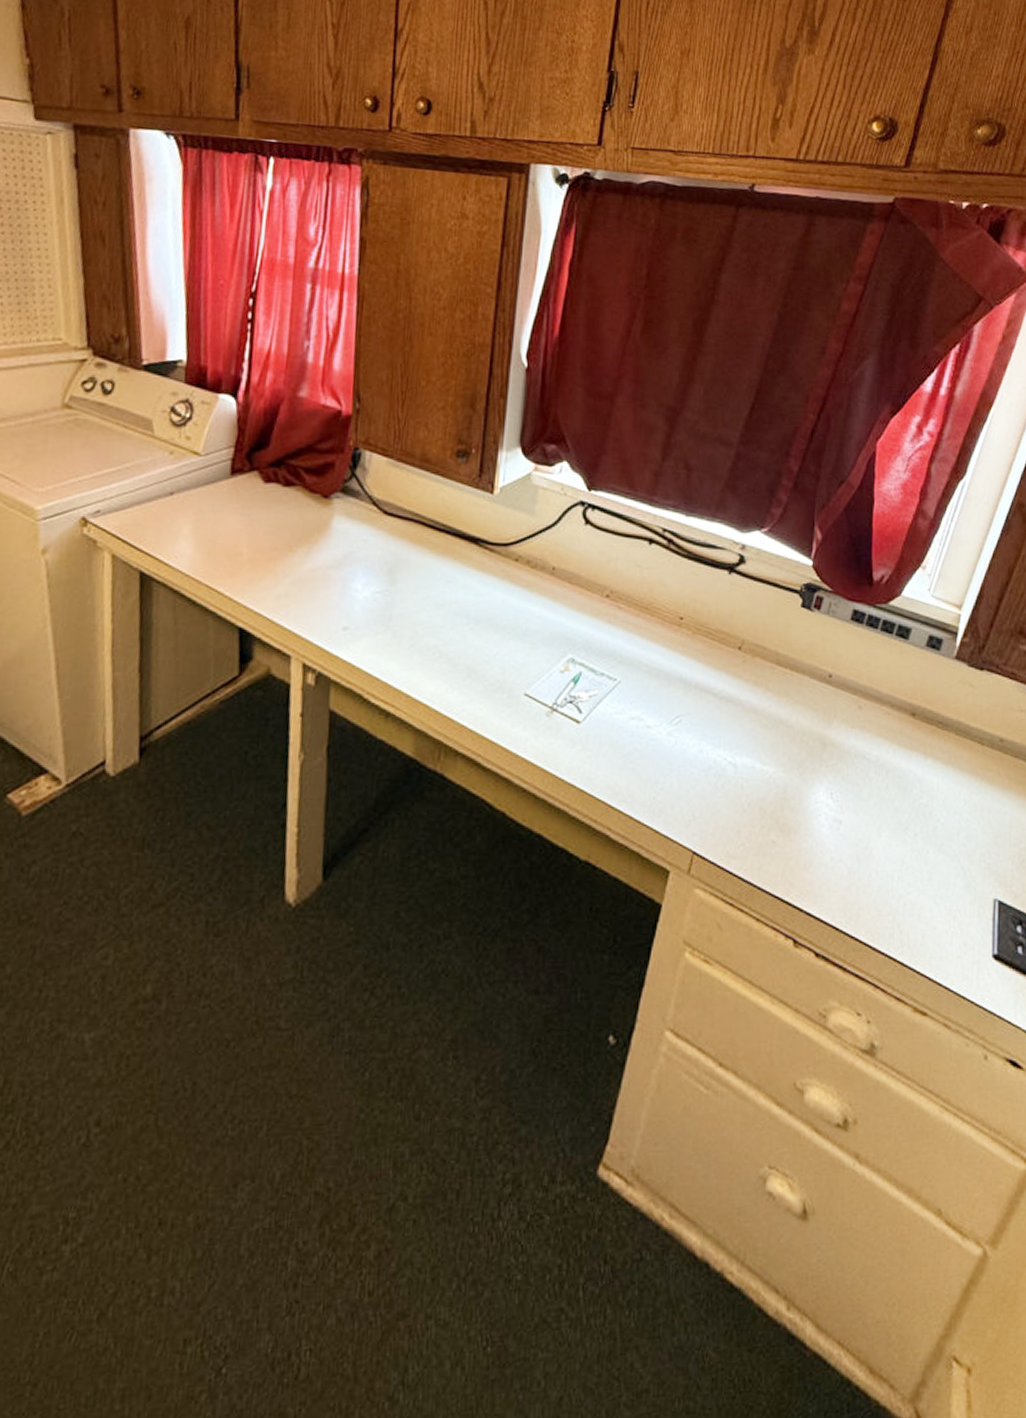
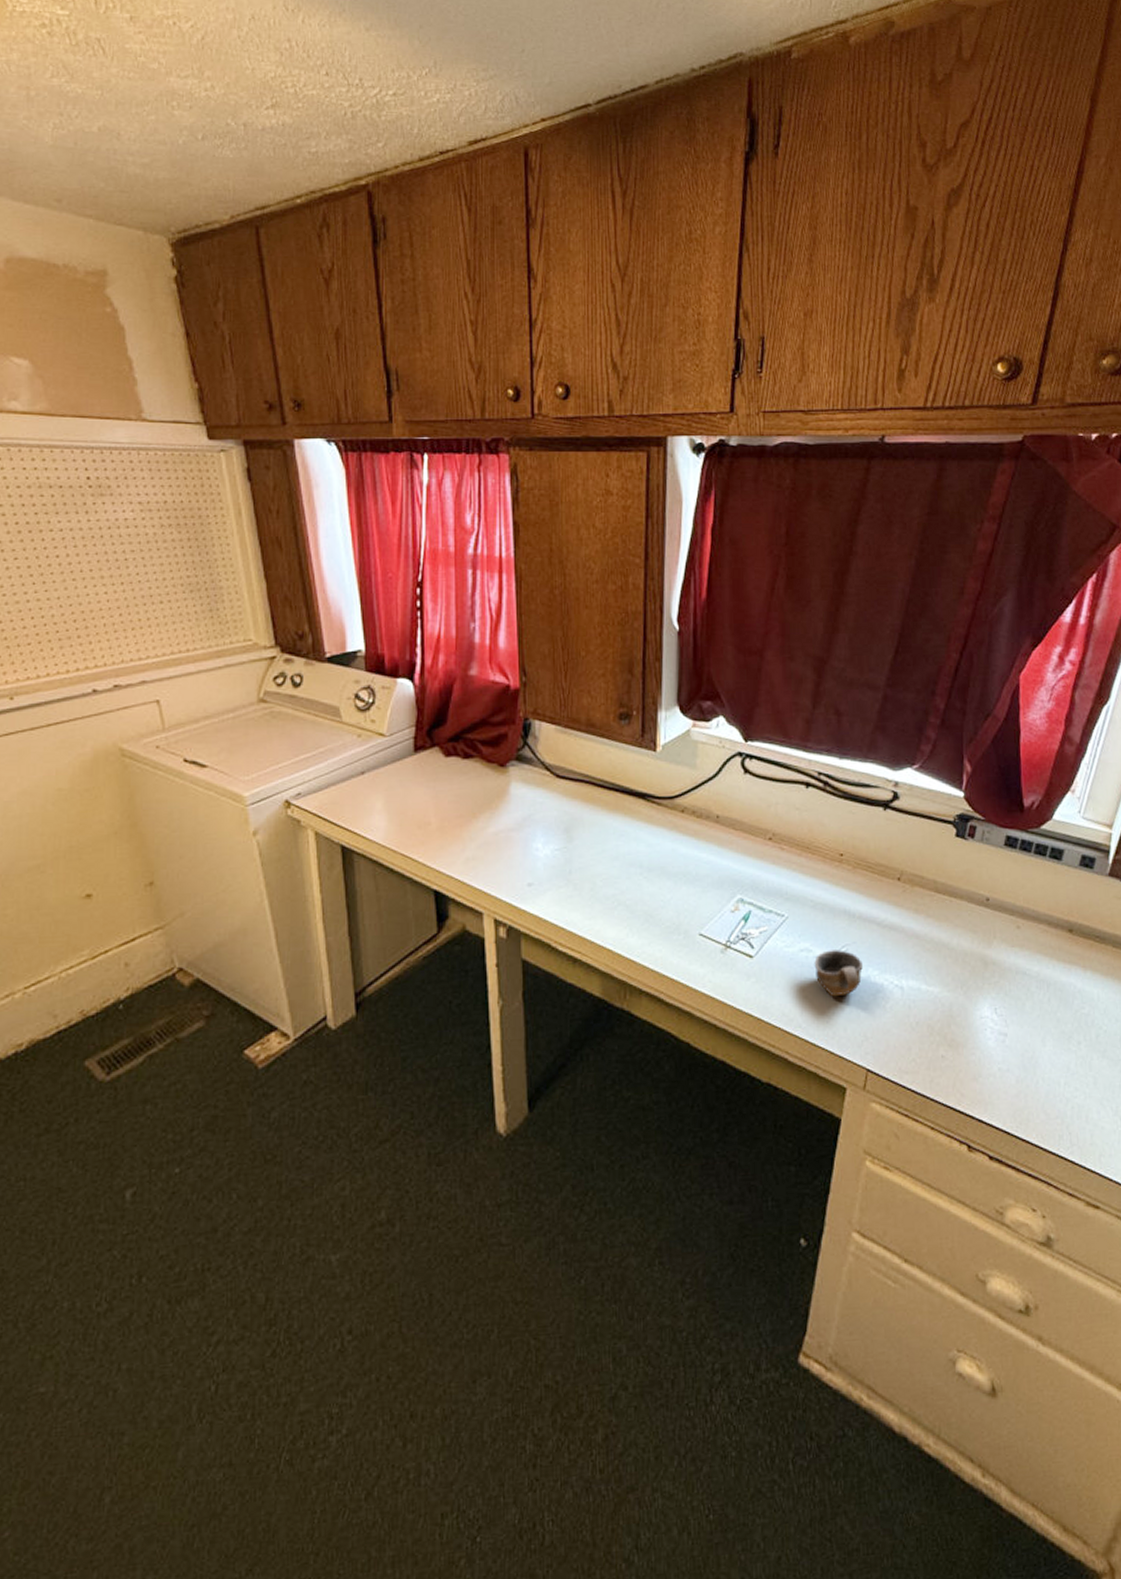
cup: none [645,720,696,771] -> present [814,950,863,997]

